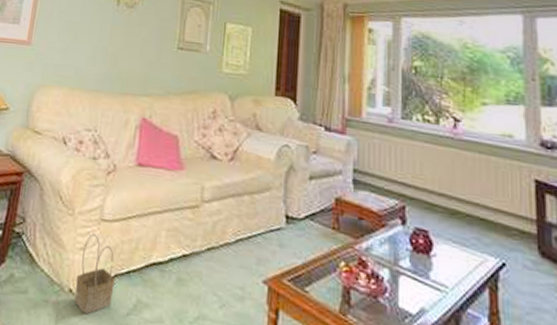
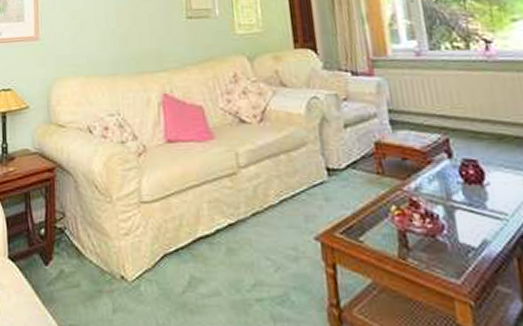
basket: present [75,233,115,315] -> none [125,217,166,299]

